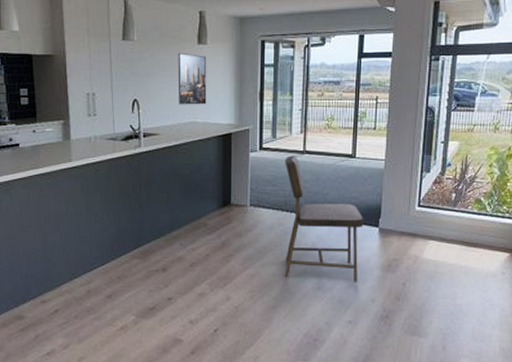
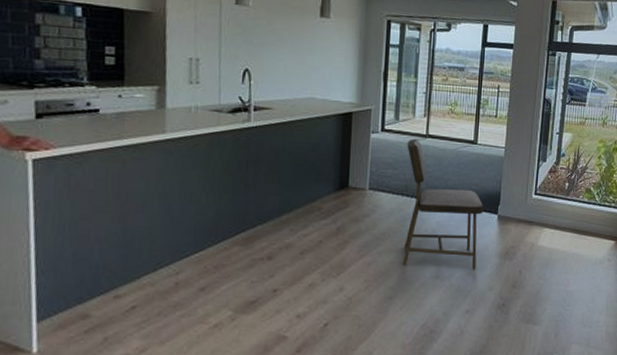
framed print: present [178,52,207,105] -> none [296,23,329,81]

